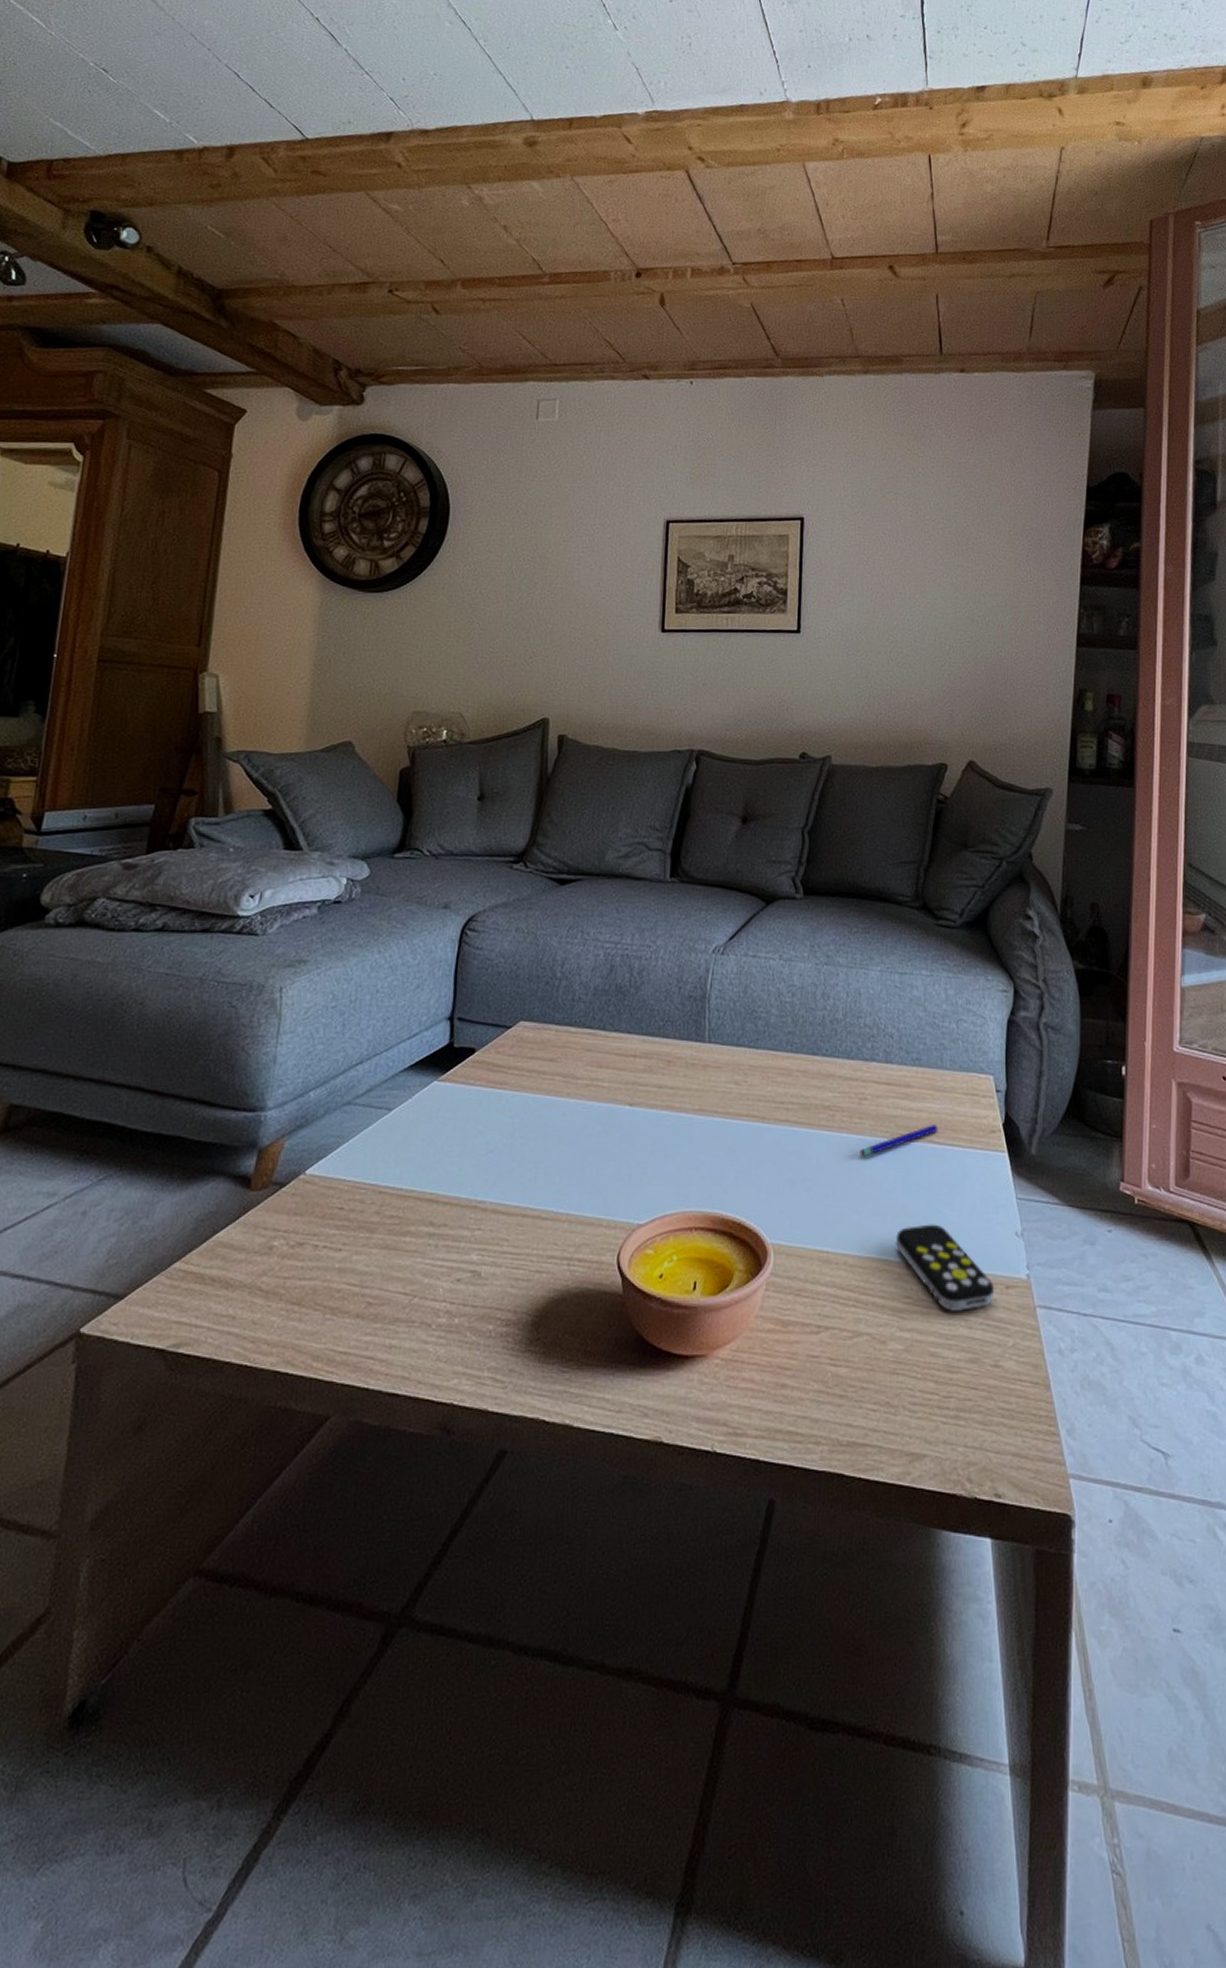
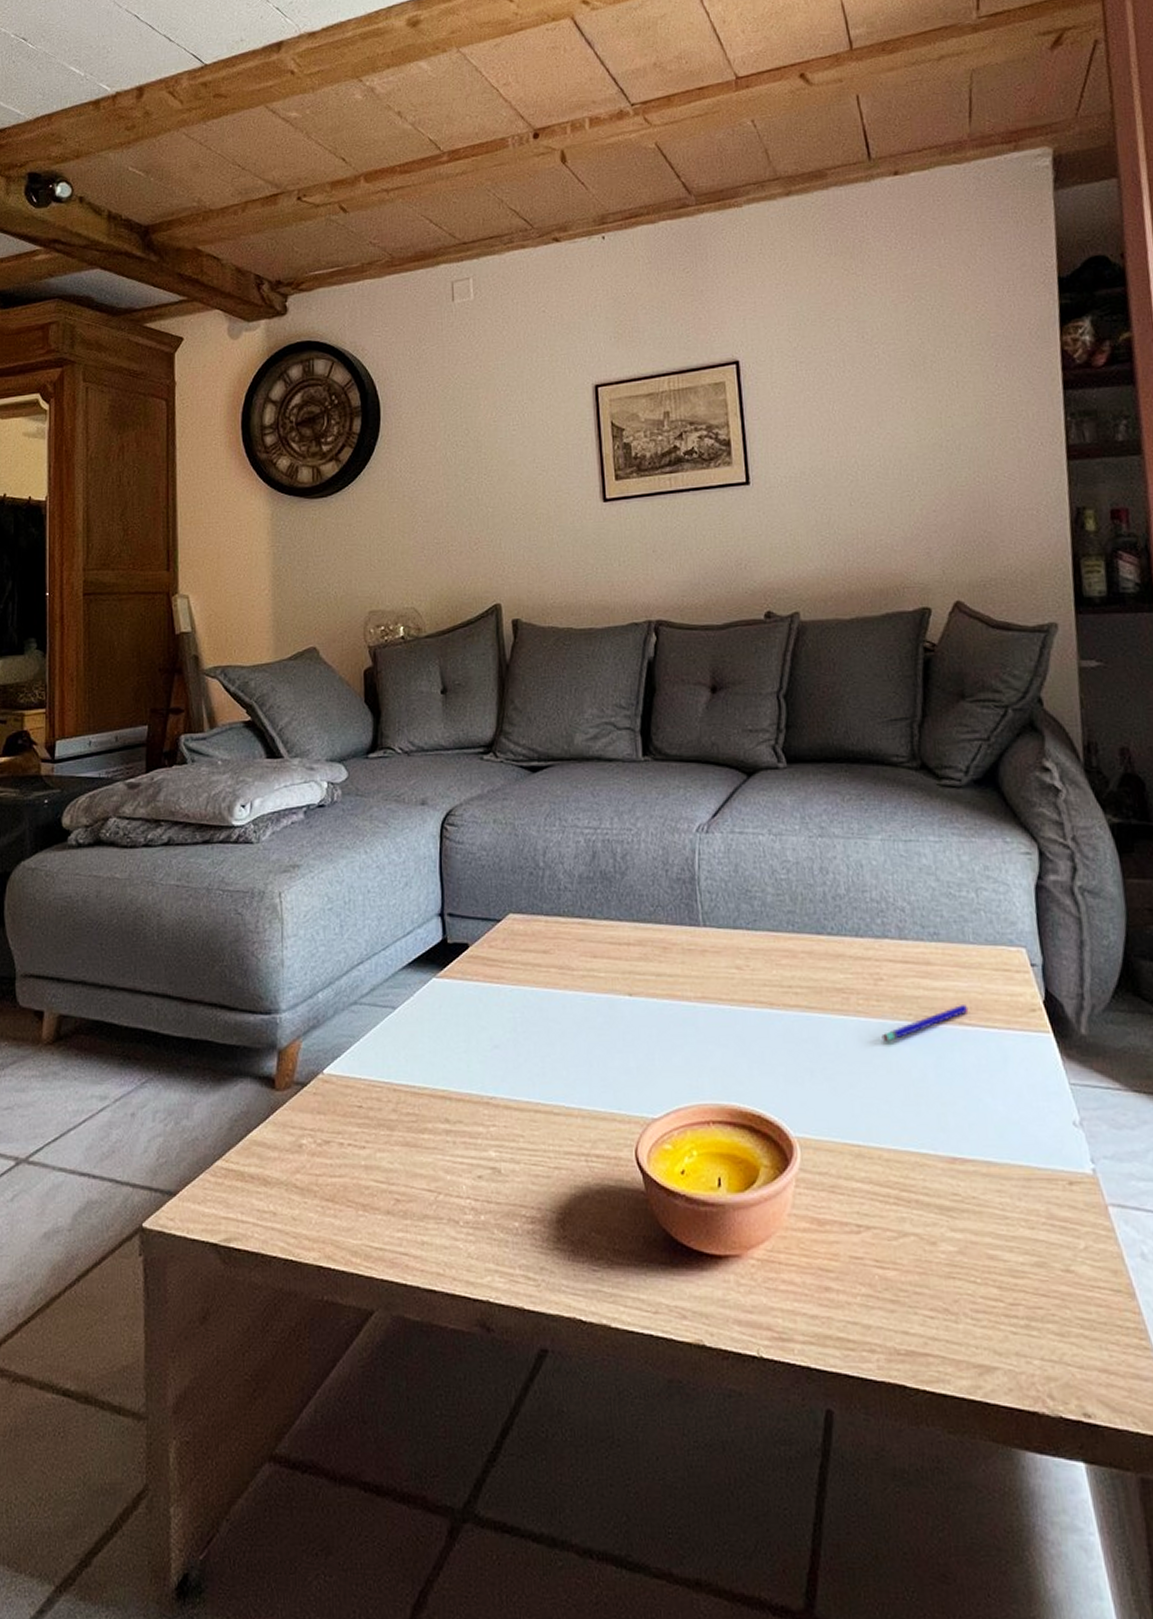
remote control: present [896,1224,995,1312] -> none [934,1114,1057,1211]

